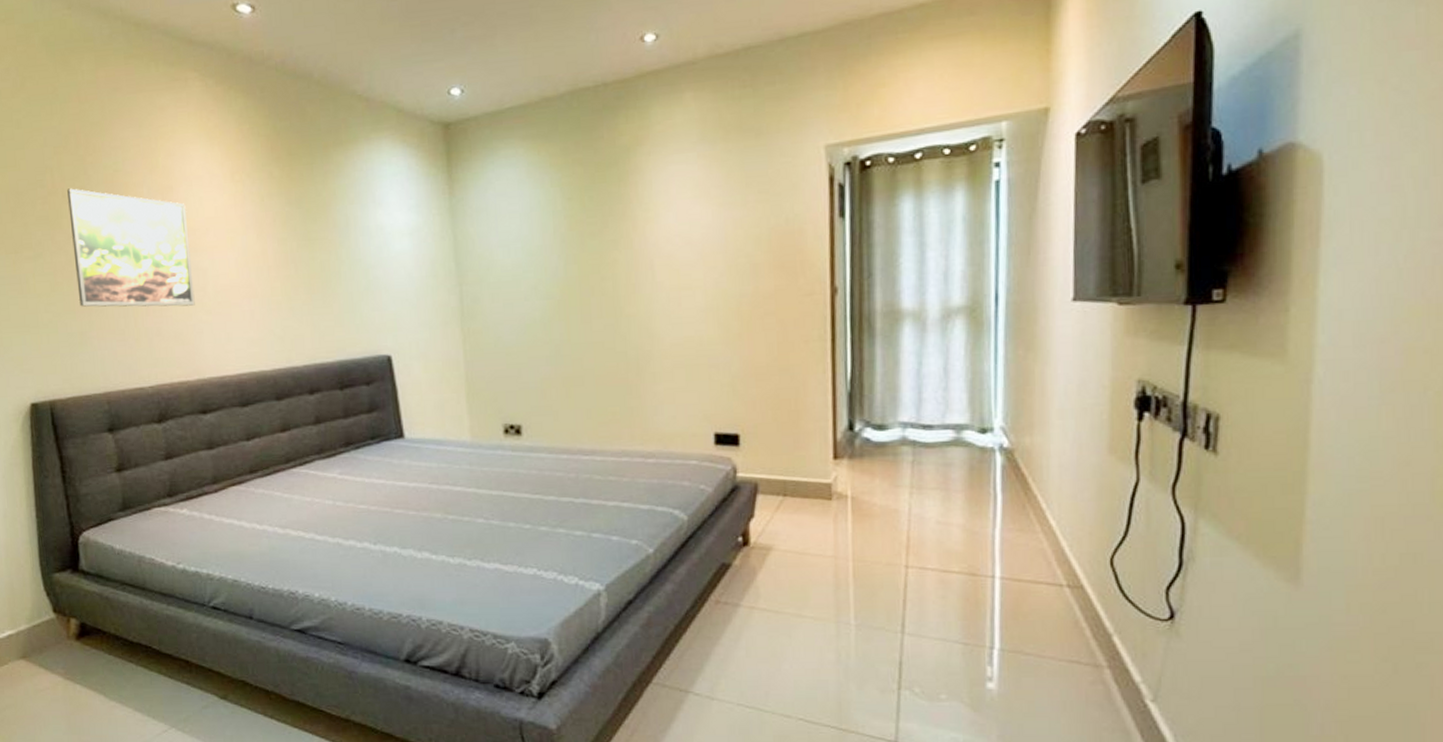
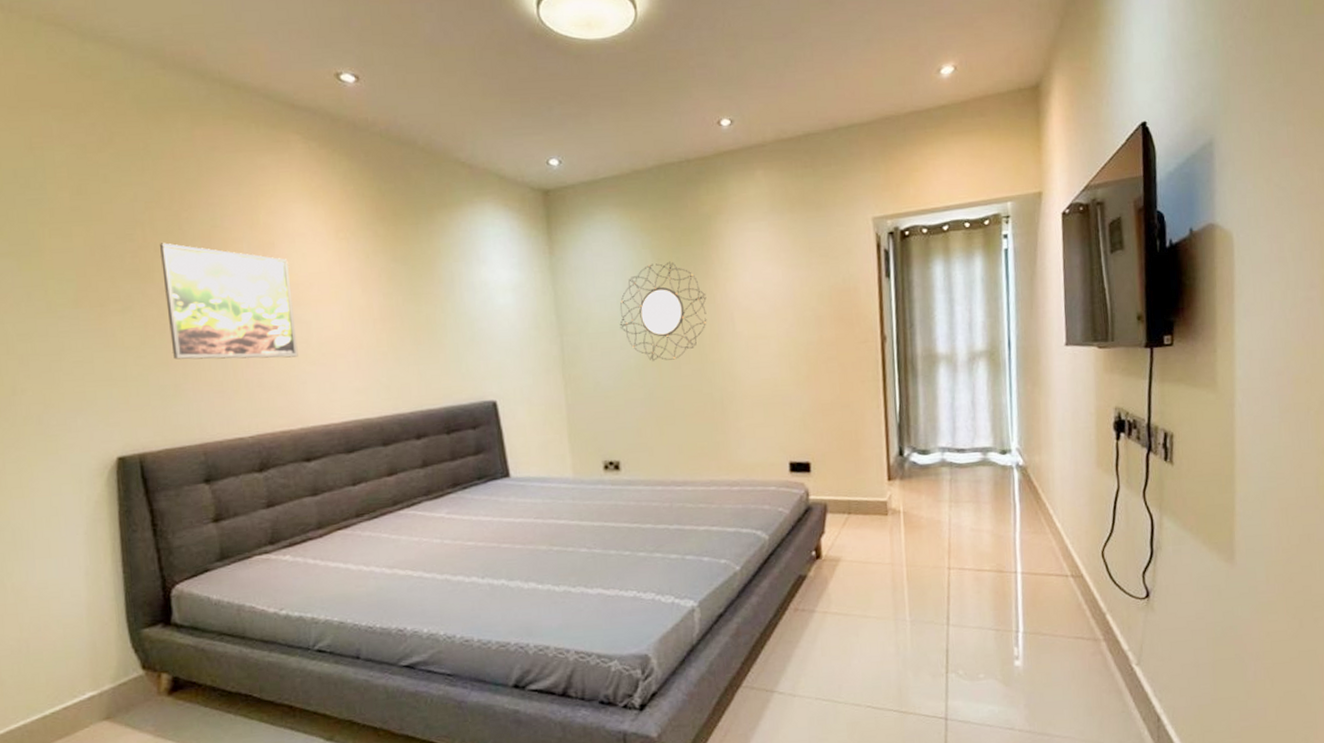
home mirror: none [524,201,623,315] -> present [619,261,707,361]

